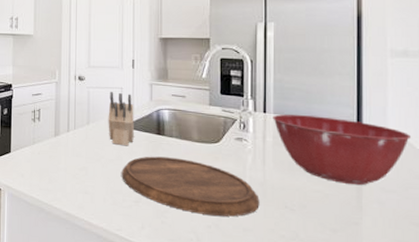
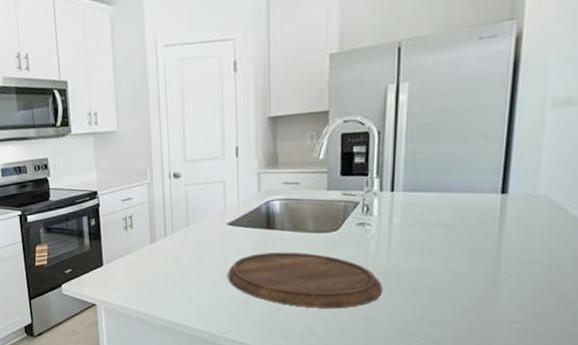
knife block: present [108,92,134,147] -> none [210,186,240,246]
mixing bowl: present [273,114,411,185] -> none [401,188,564,260]

